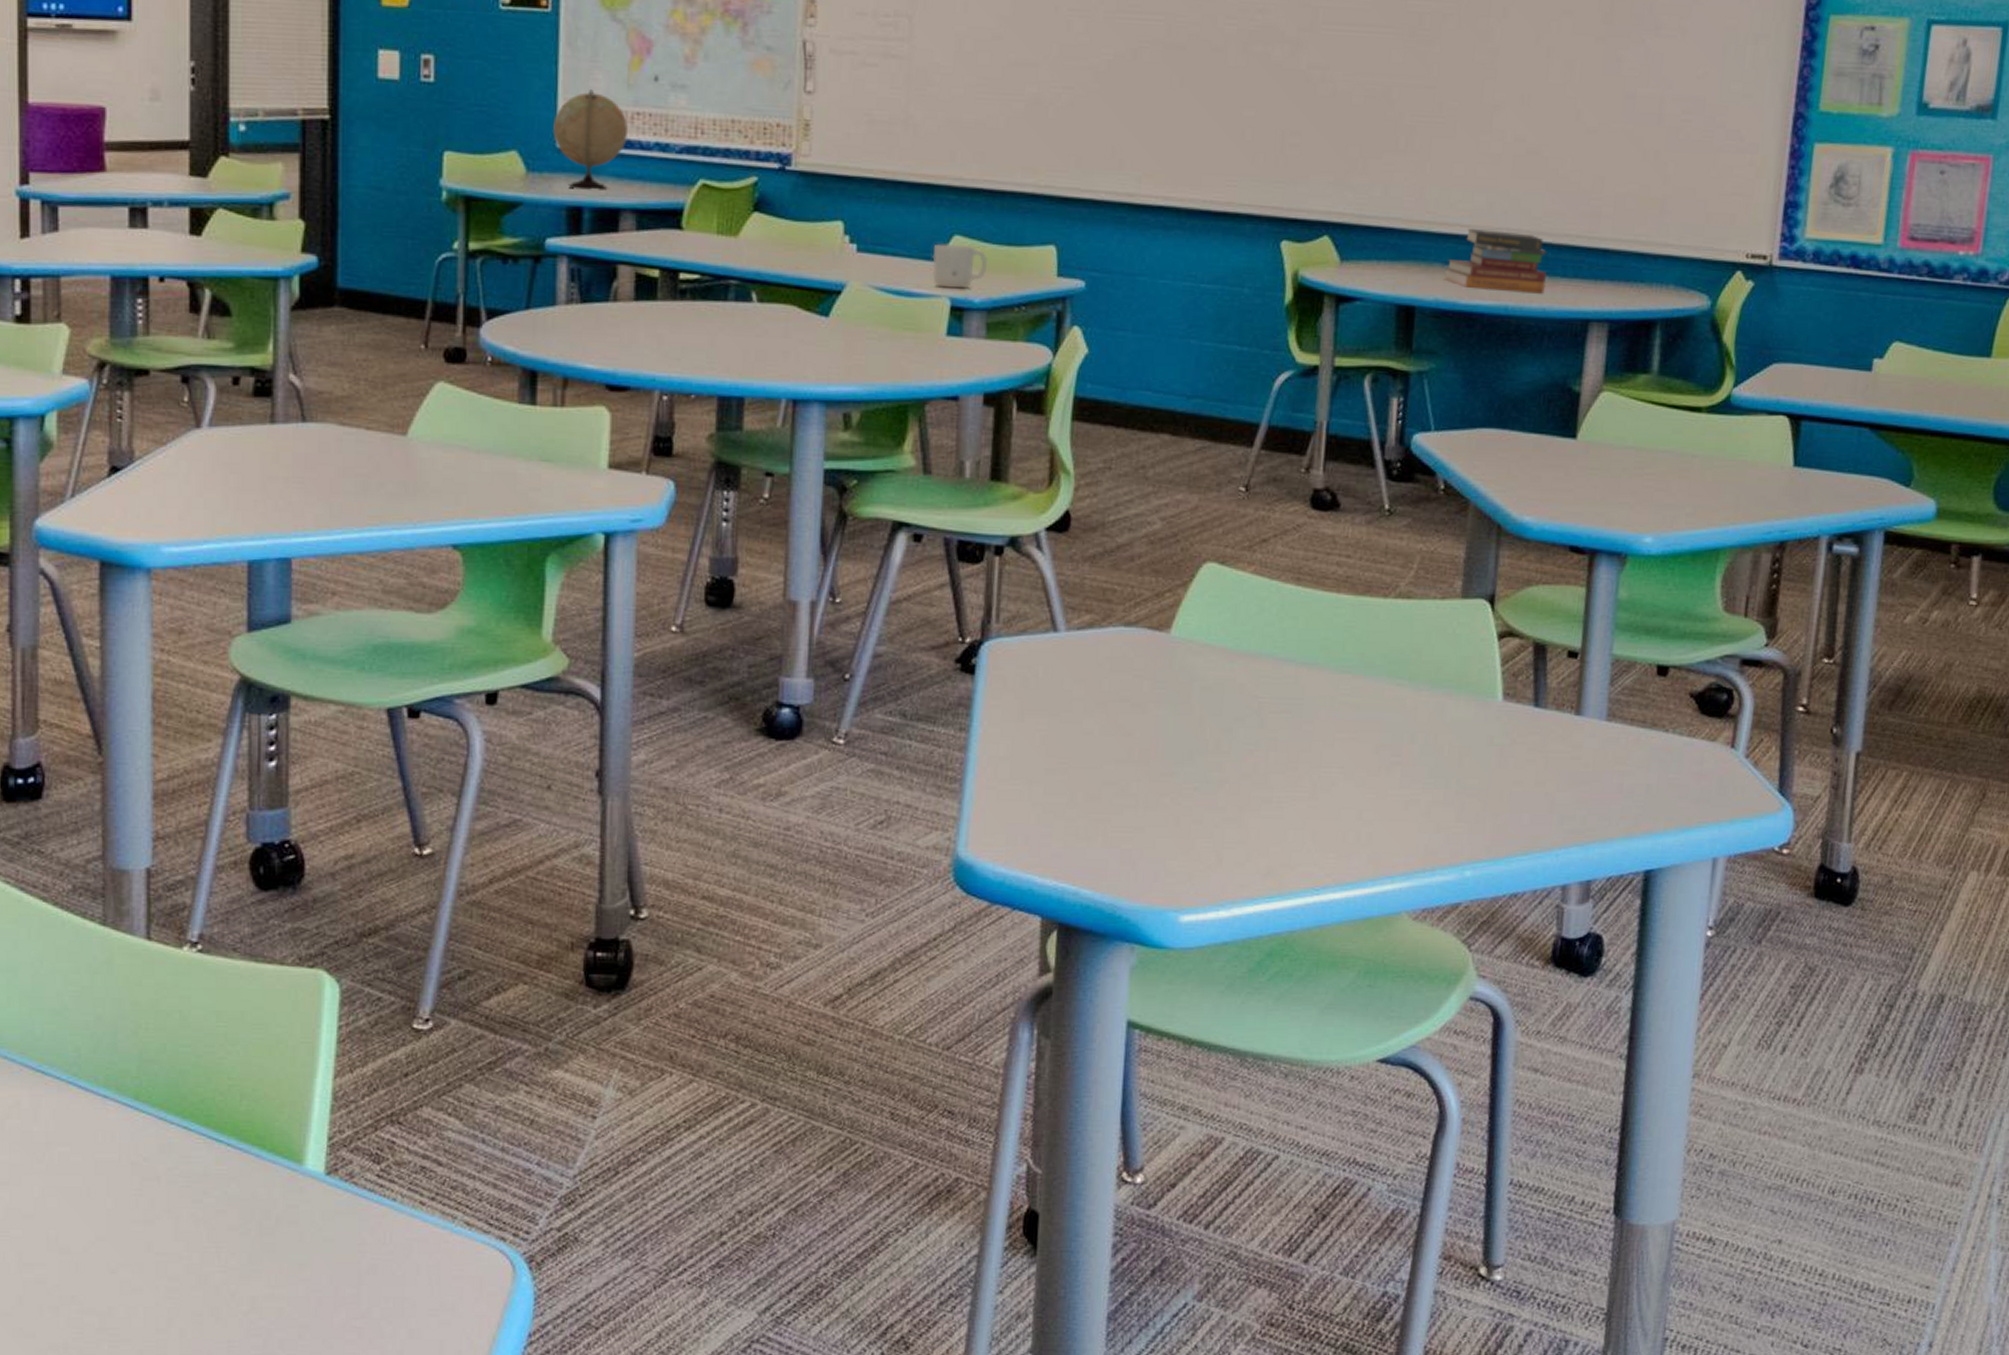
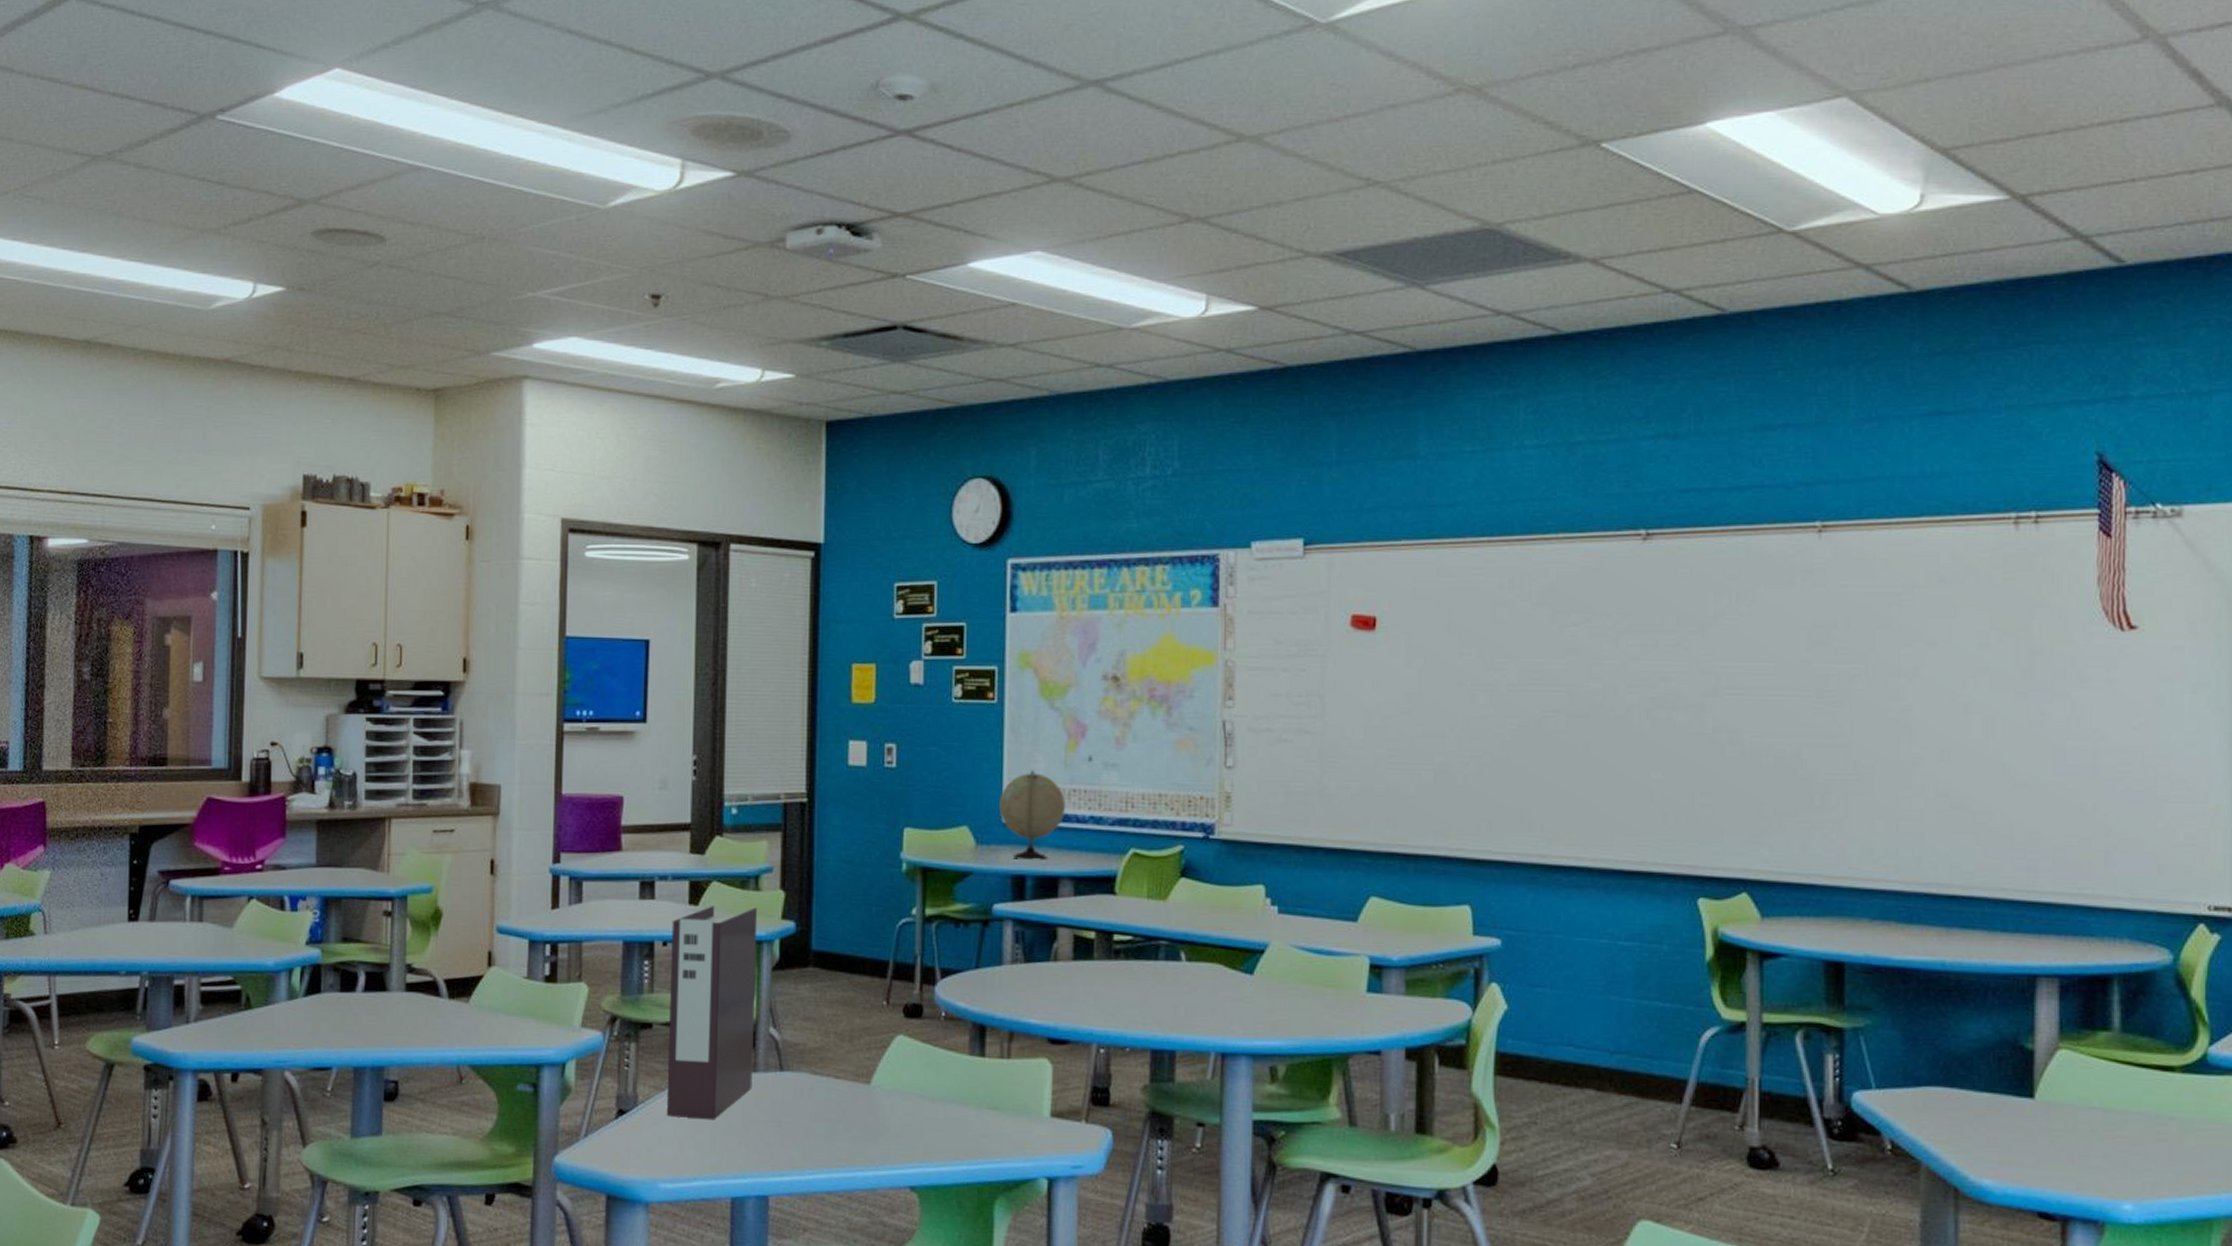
binder: none [168,236,273,476] -> present [666,906,758,1119]
mug: present [932,243,988,289] -> none [1350,905,1405,947]
books: present [1443,228,1547,295] -> none [1872,883,1984,950]

